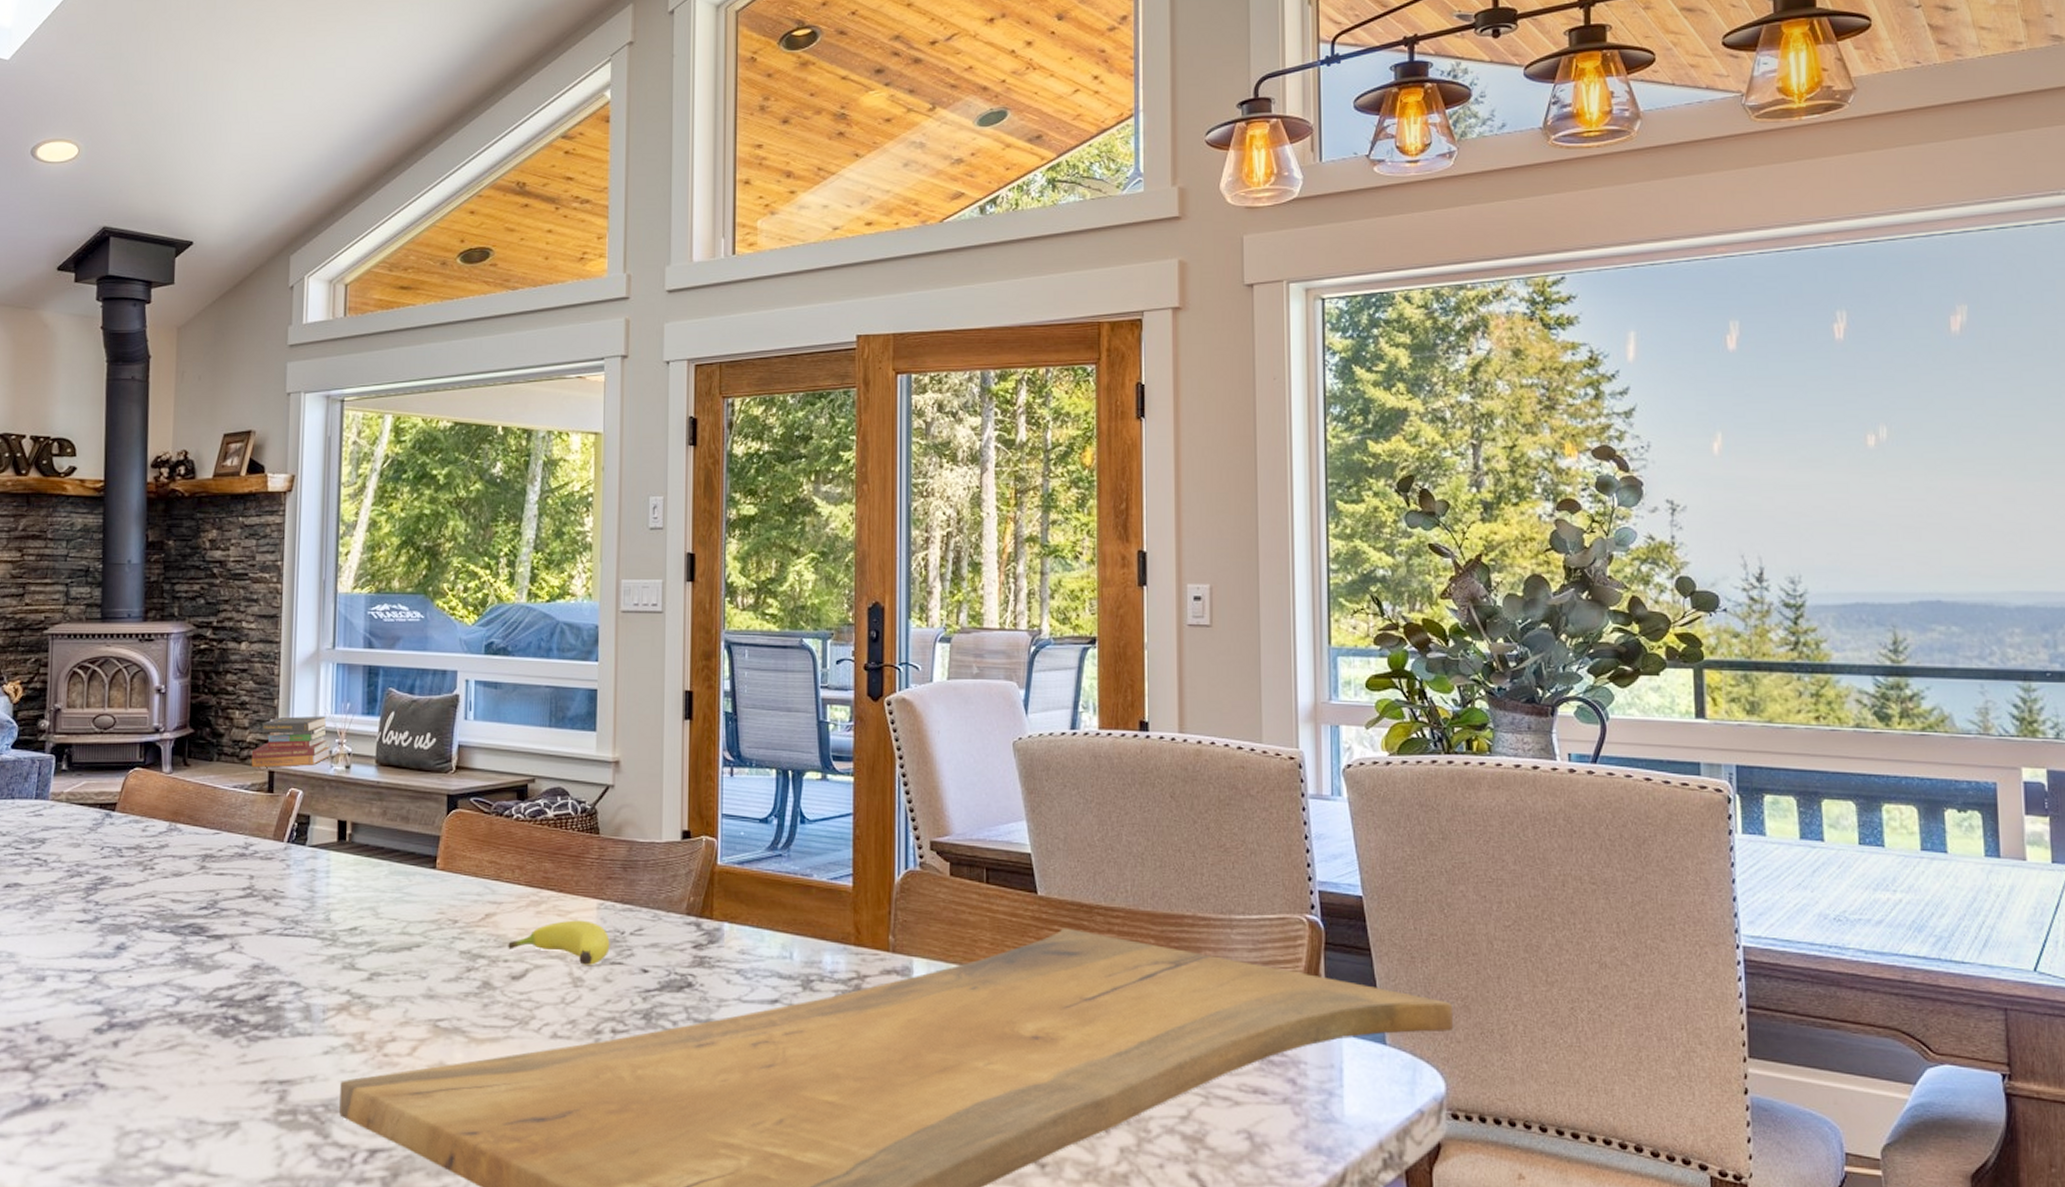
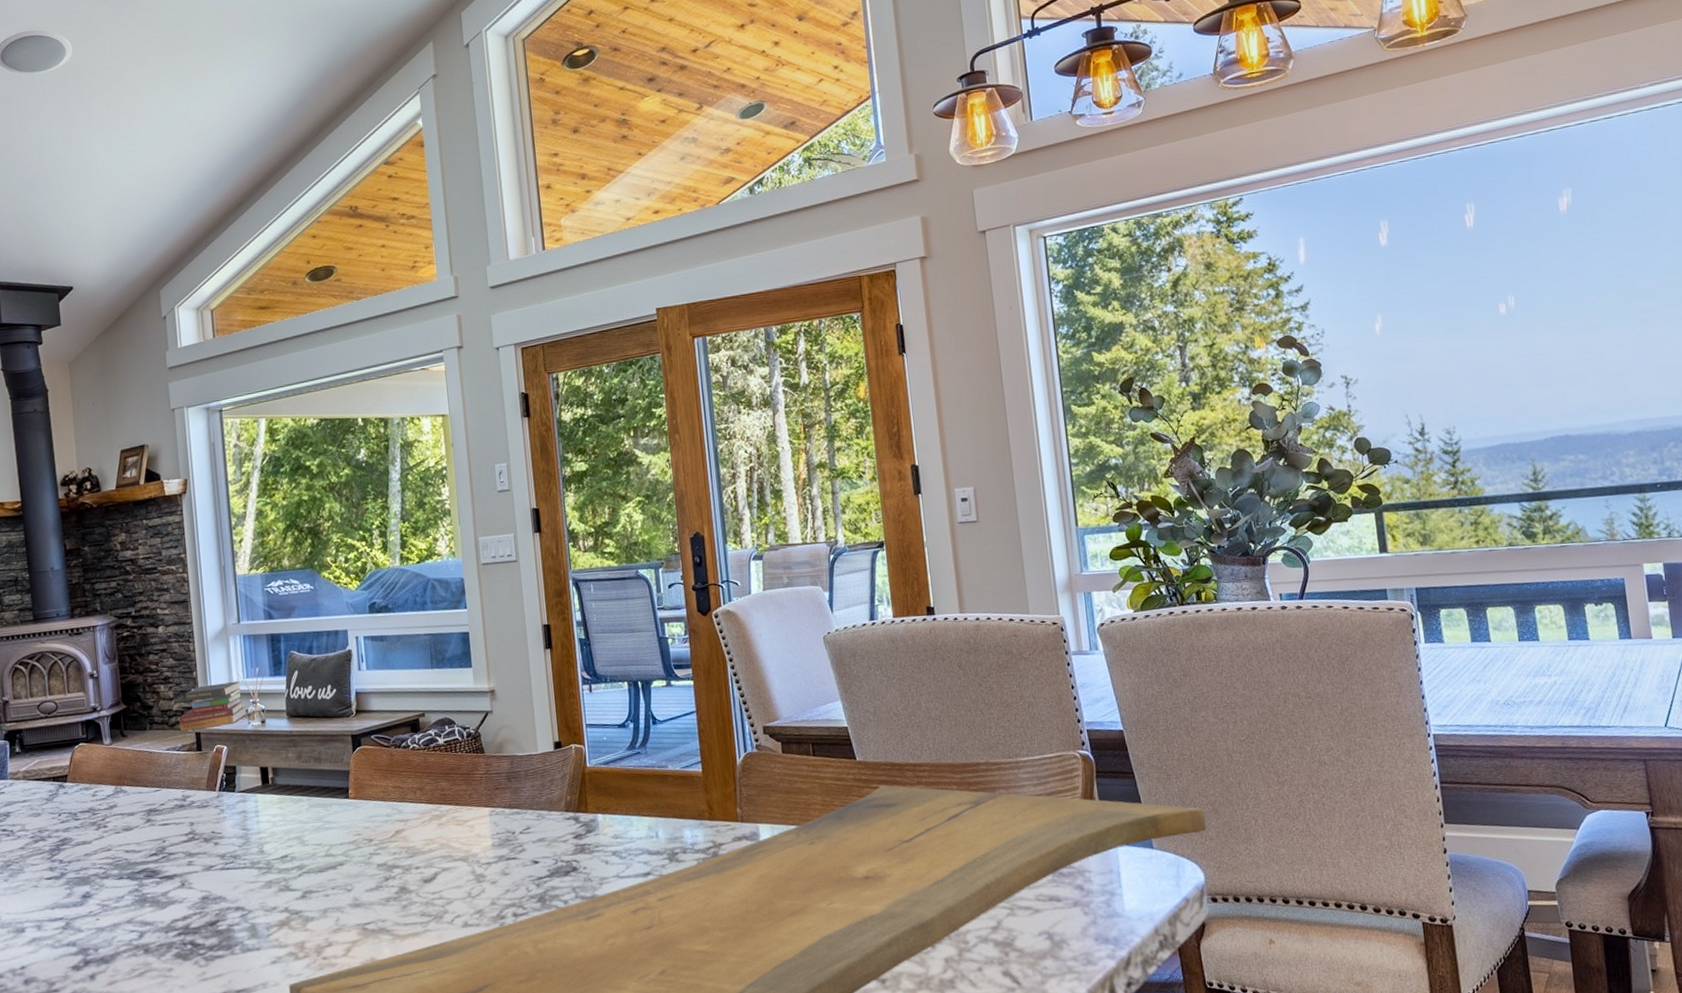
fruit: present [508,920,610,965] -> none [417,826,504,863]

